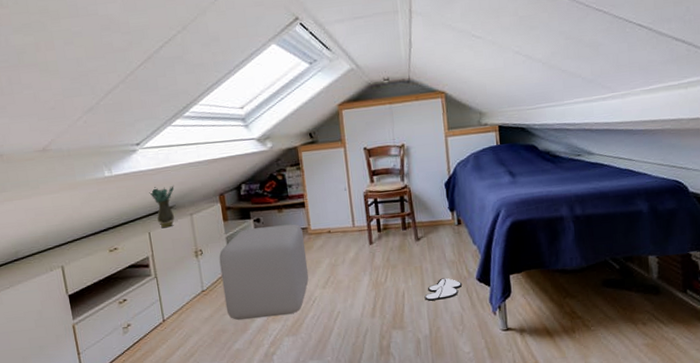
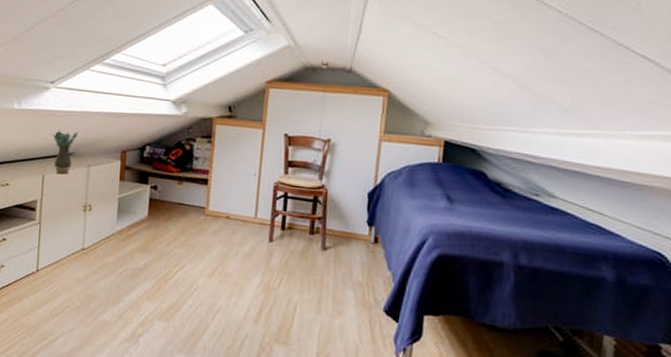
pouf: present [219,224,309,320] -> none [102,194,200,298]
slippers: present [424,278,463,301] -> none [319,299,366,324]

